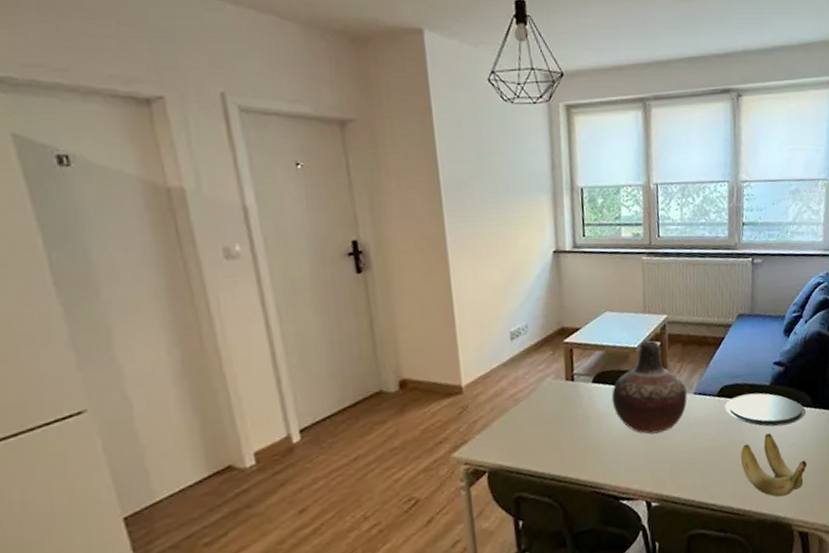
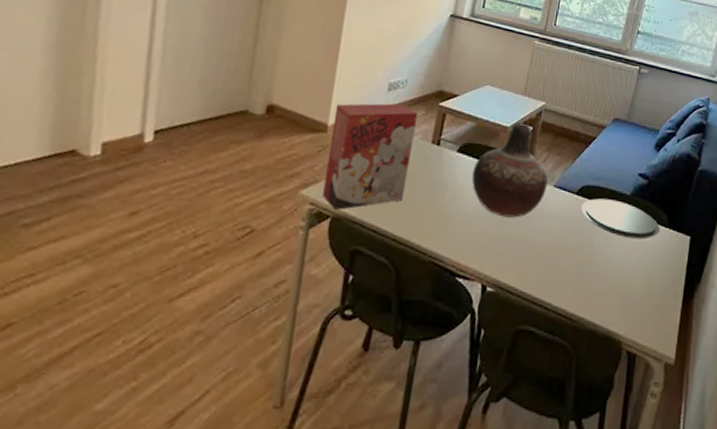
cereal box: none [464,349,552,464] -> present [322,103,419,210]
banana: present [740,433,808,497] -> none [585,243,650,311]

